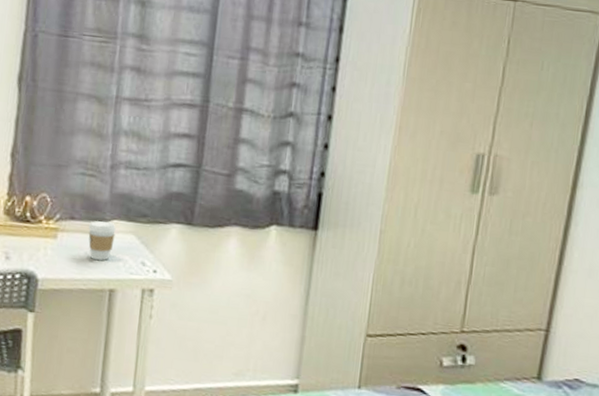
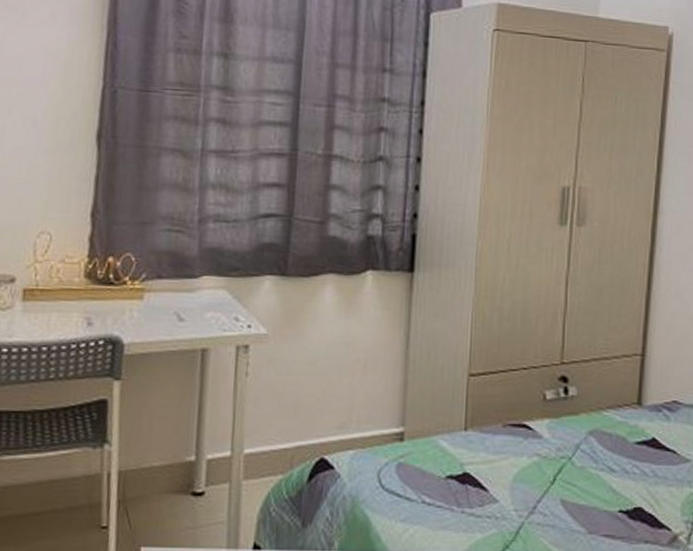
coffee cup: present [88,221,116,261] -> none [176,277,206,319]

